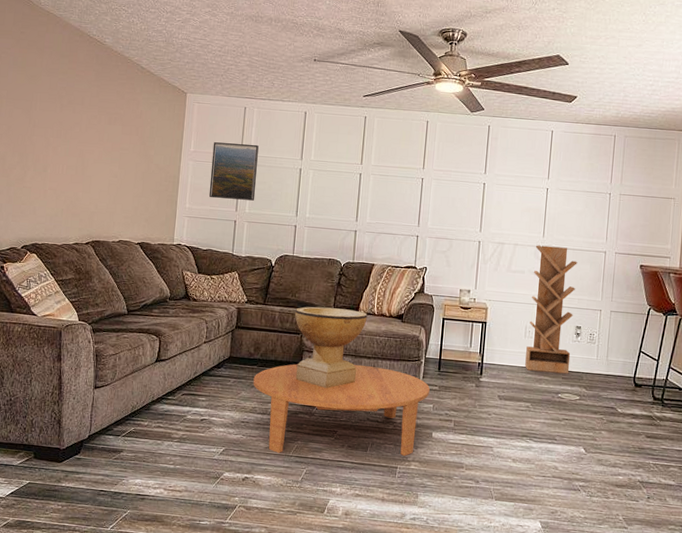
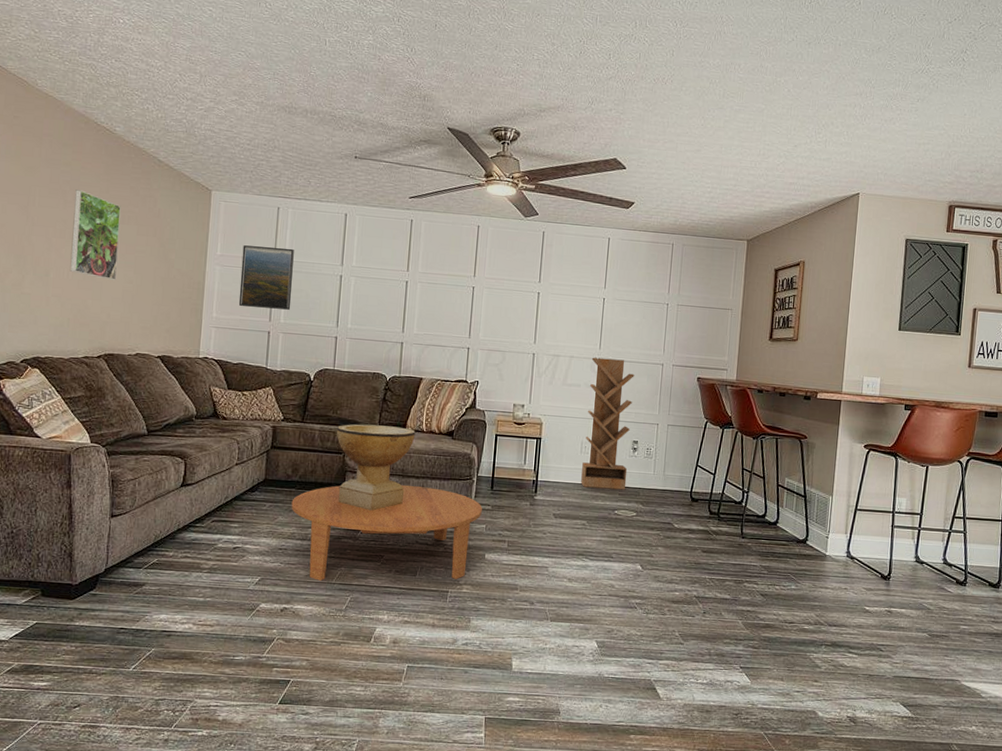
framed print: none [64,95,109,175] -> present [69,189,121,280]

